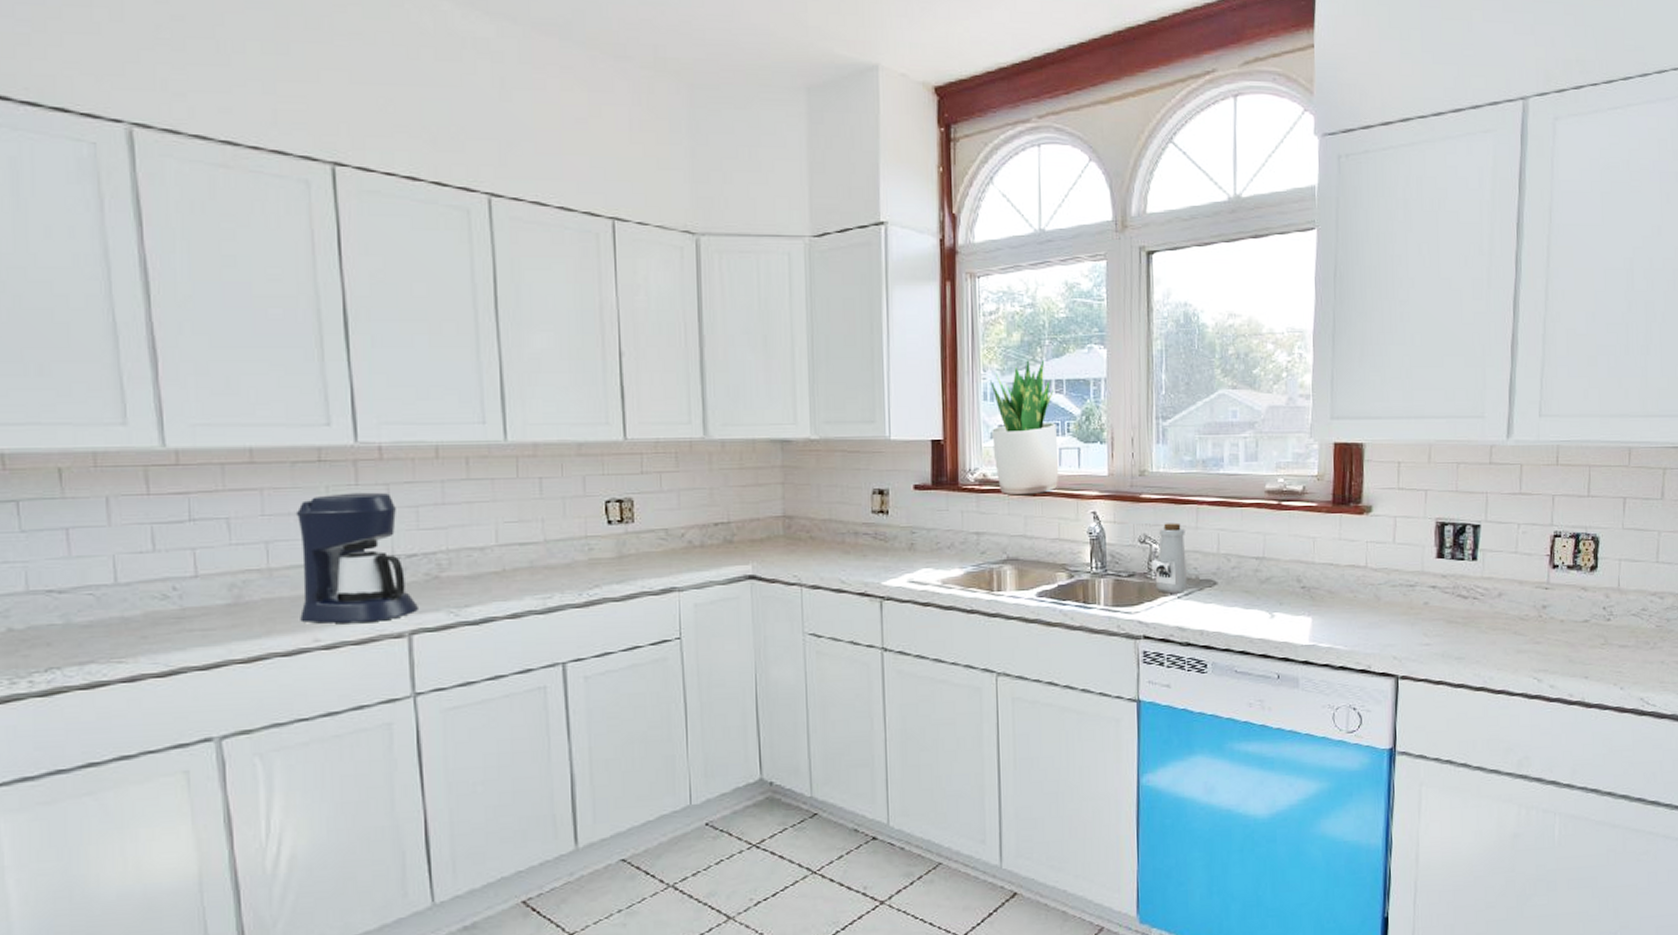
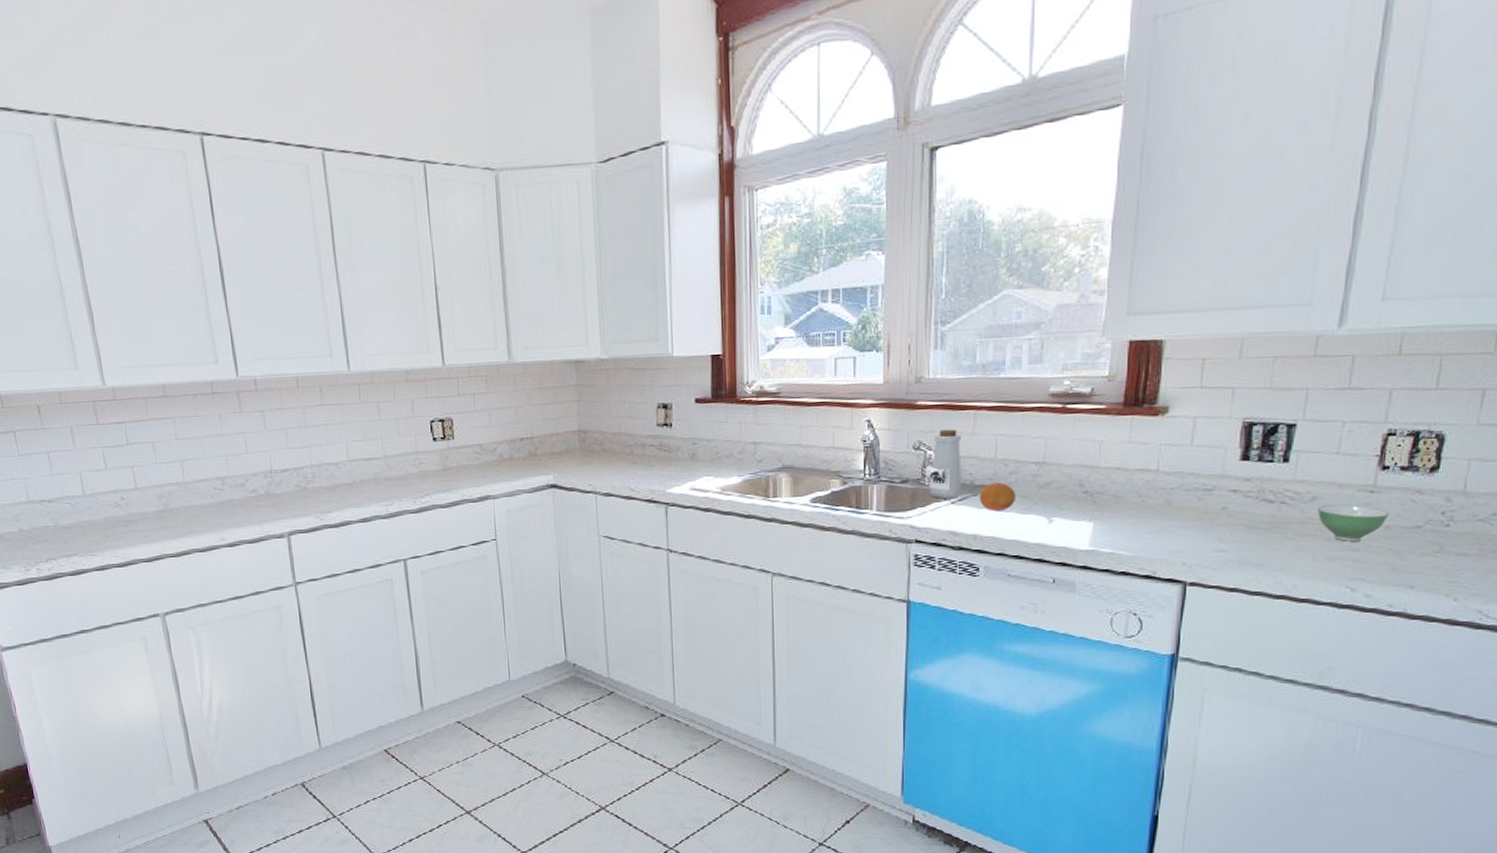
coffee maker: present [296,492,418,624] -> none [199,418,293,526]
planter: present [990,360,1059,496] -> none [767,270,834,406]
fruit: none [1204,577,1239,606] -> present [979,482,1015,512]
bowl: none [1504,600,1563,635] -> present [1317,504,1390,542]

